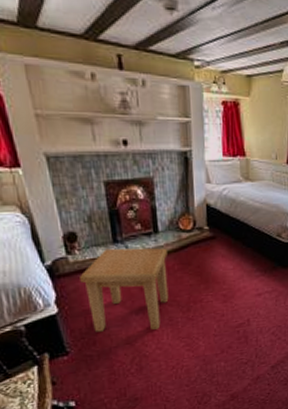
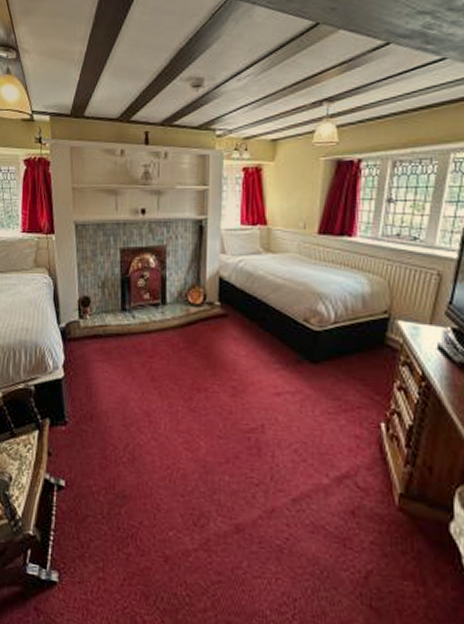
side table: present [80,248,169,332] -> none [87,316,173,415]

